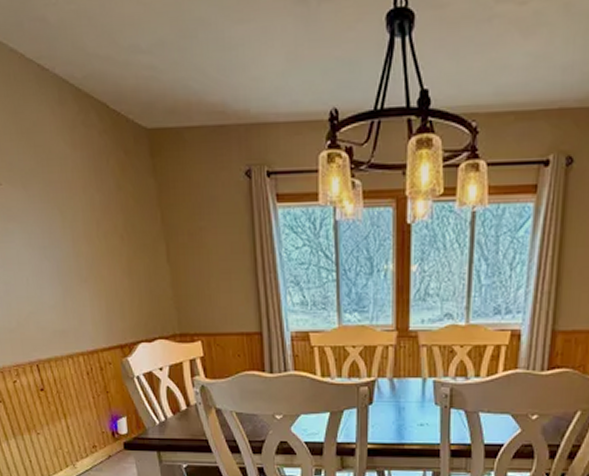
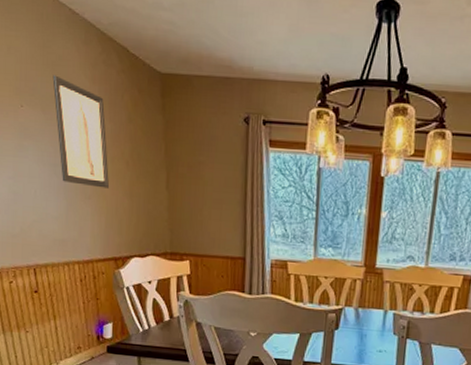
wall art: none [29,144,105,268] -> present [52,75,109,188]

